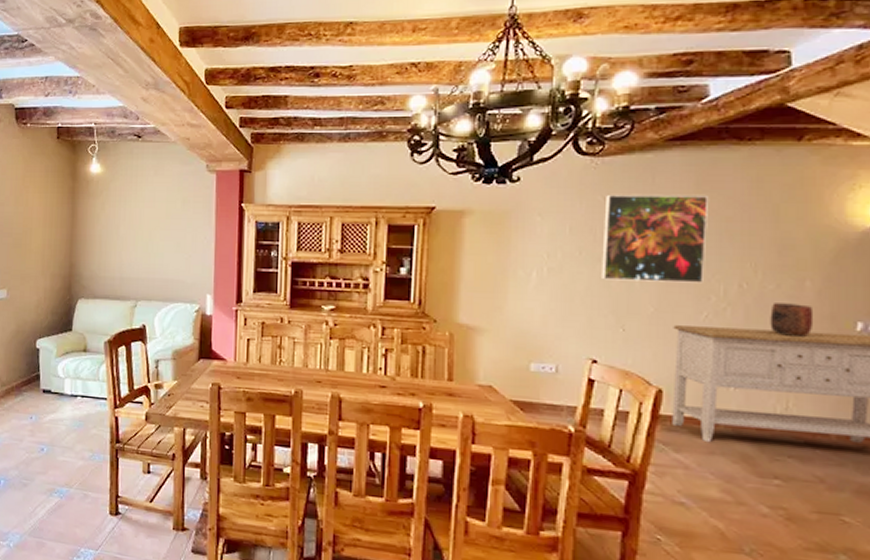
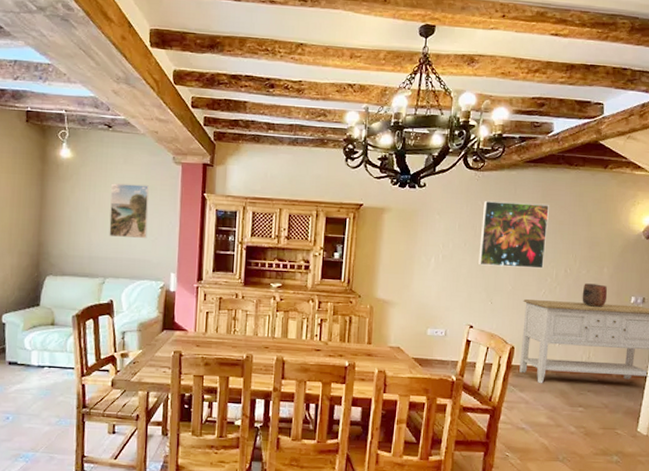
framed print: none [140,197,182,257] -> present [109,183,149,239]

